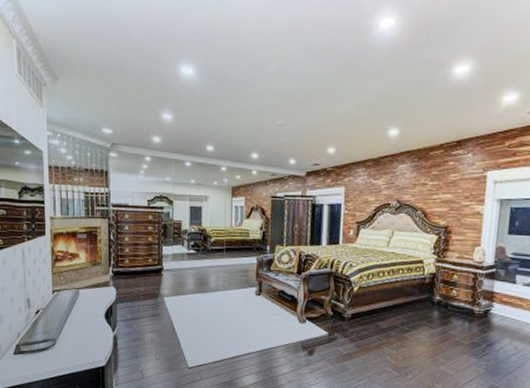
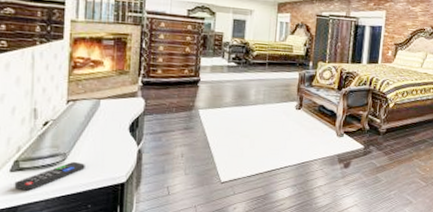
remote control: none [17,346,71,372] -> present [14,161,85,191]

